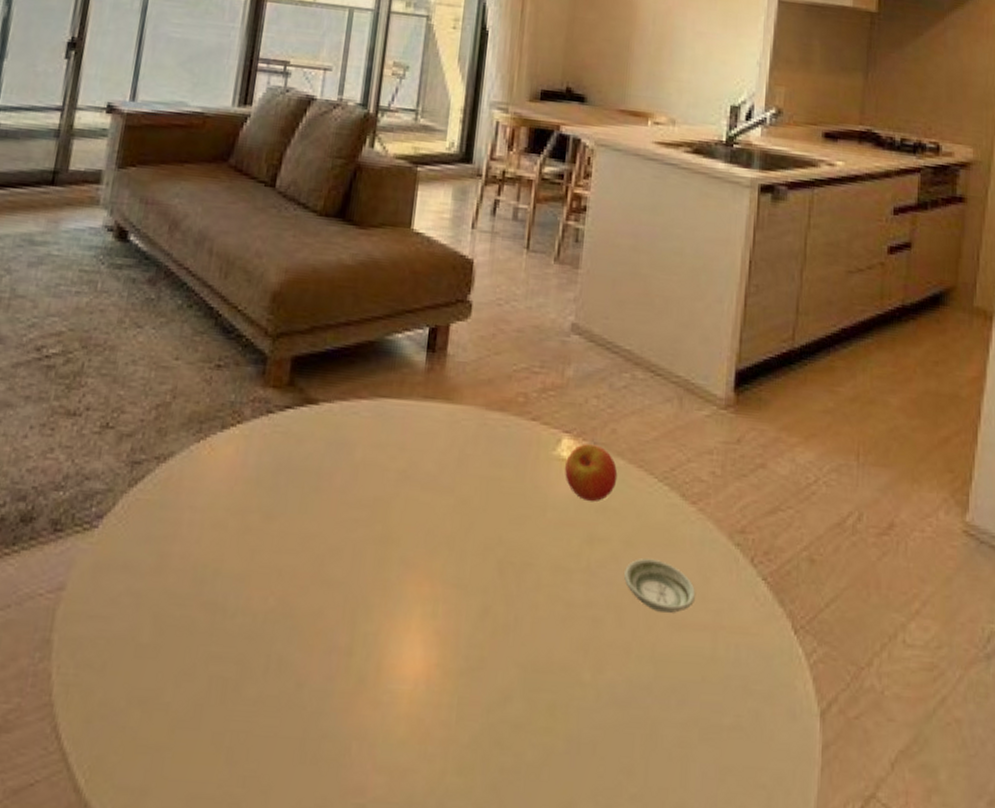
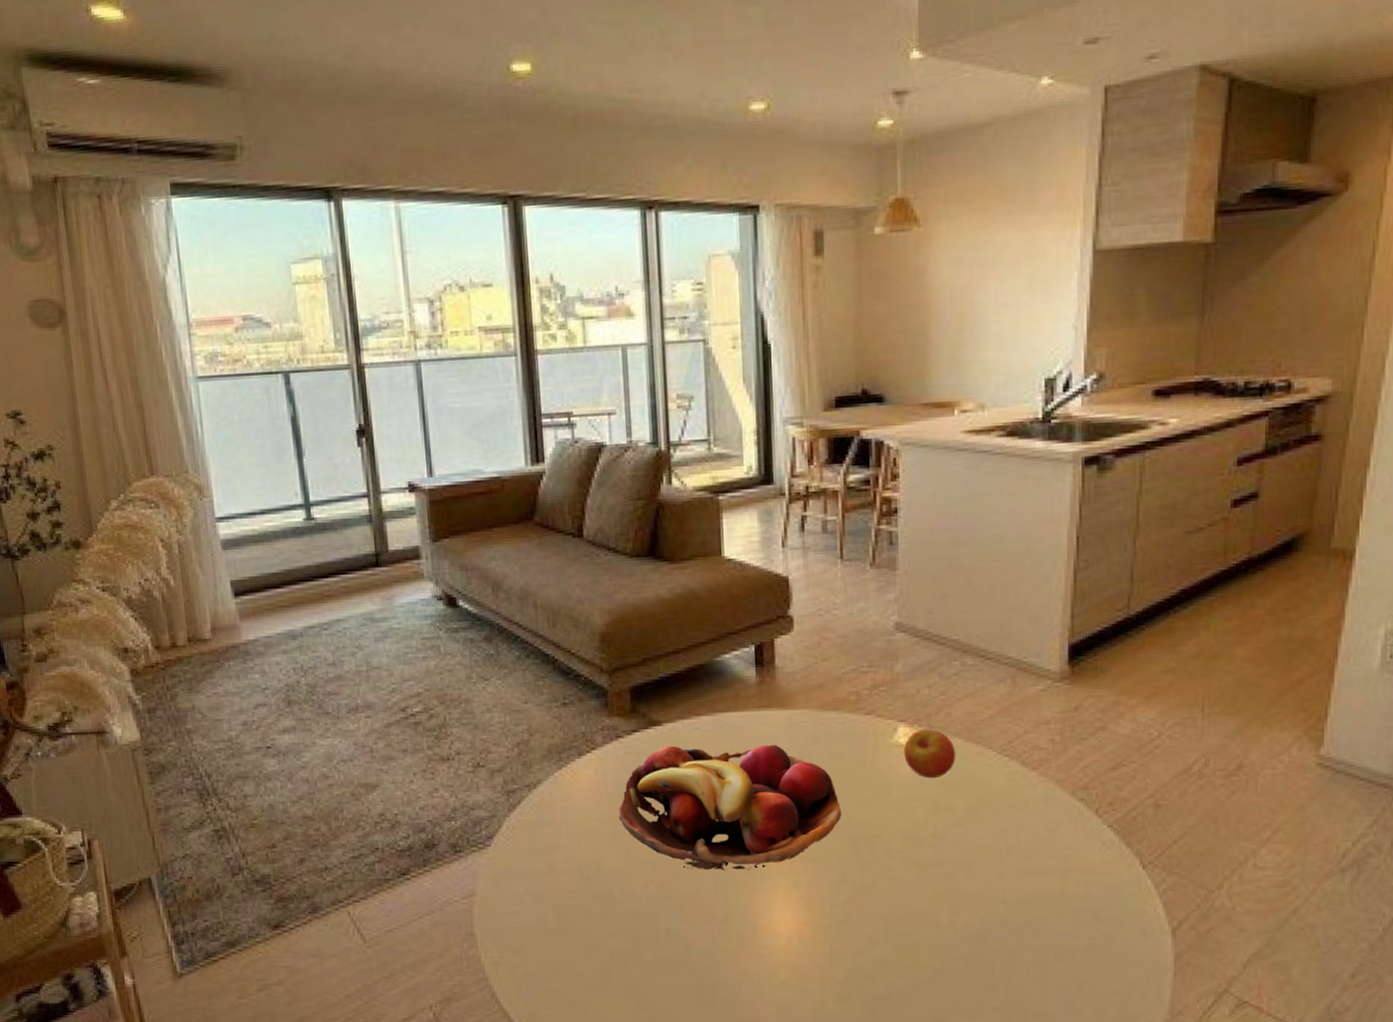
fruit basket: none [251,429,494,591] -> present [618,744,842,871]
saucer: present [624,558,696,613] -> none [971,820,1043,863]

